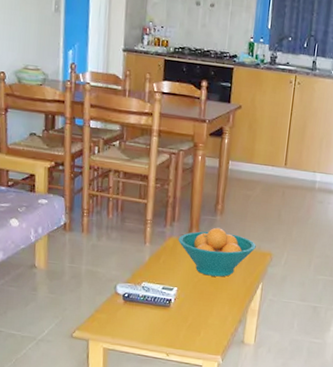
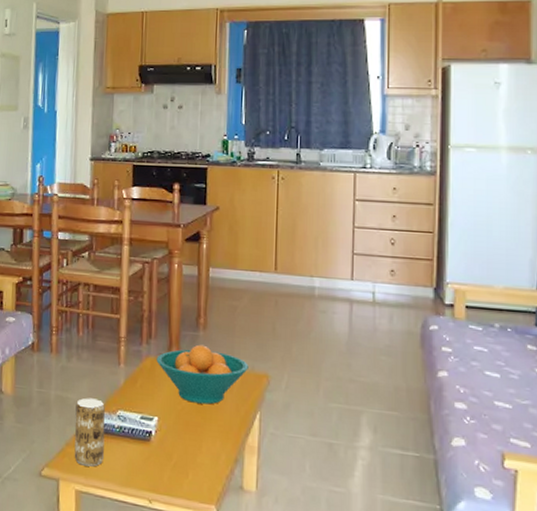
beverage can: none [102,272,131,329] -> present [74,398,105,467]

